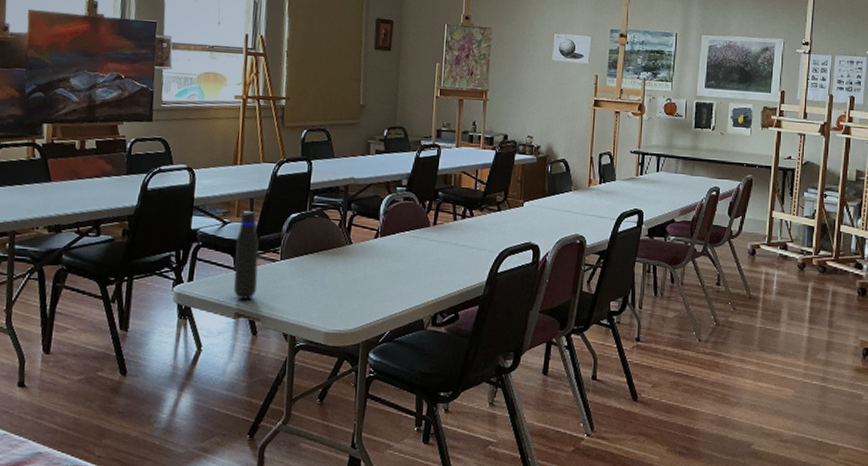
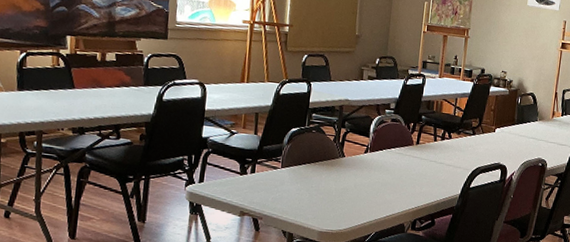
water bottle: present [233,211,259,299] -> none [239,124,263,200]

